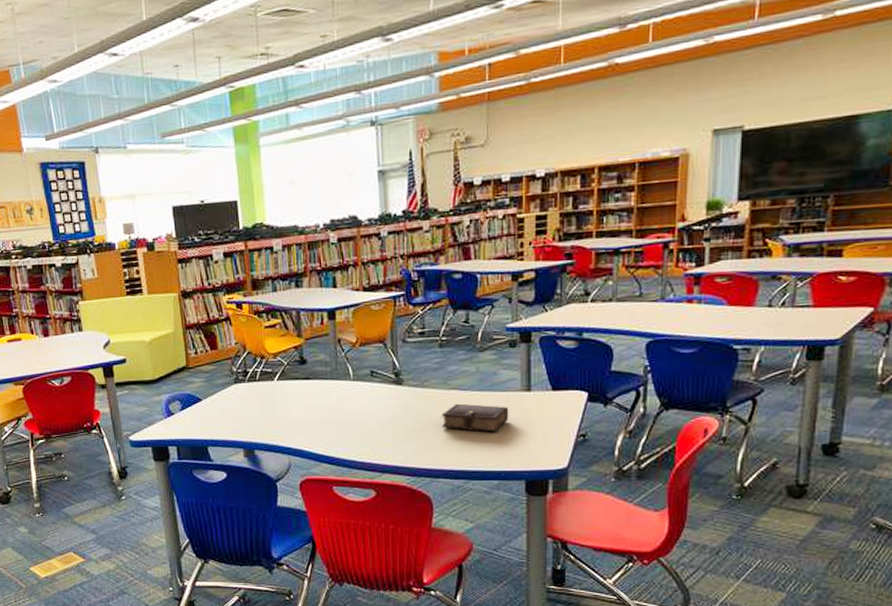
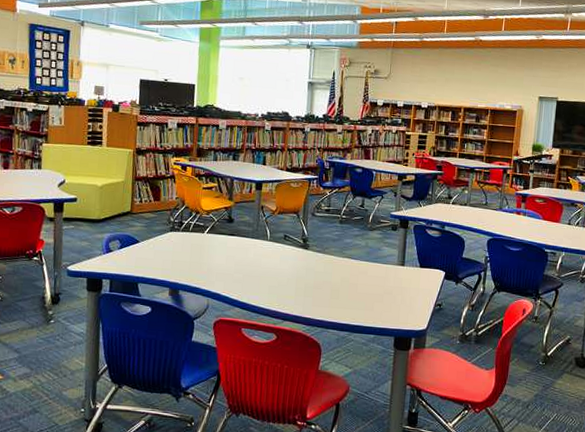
book: present [441,403,509,433] -> none [335,269,387,296]

